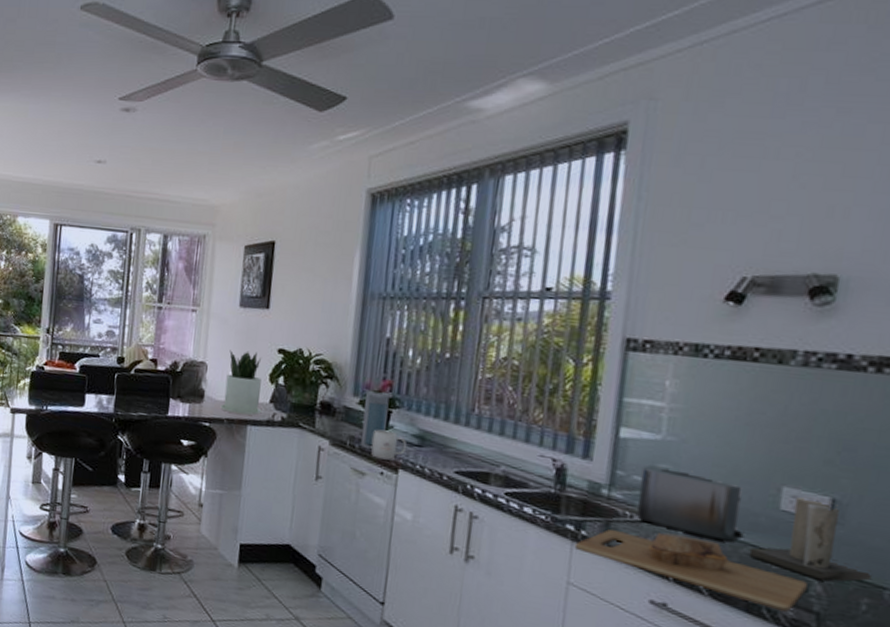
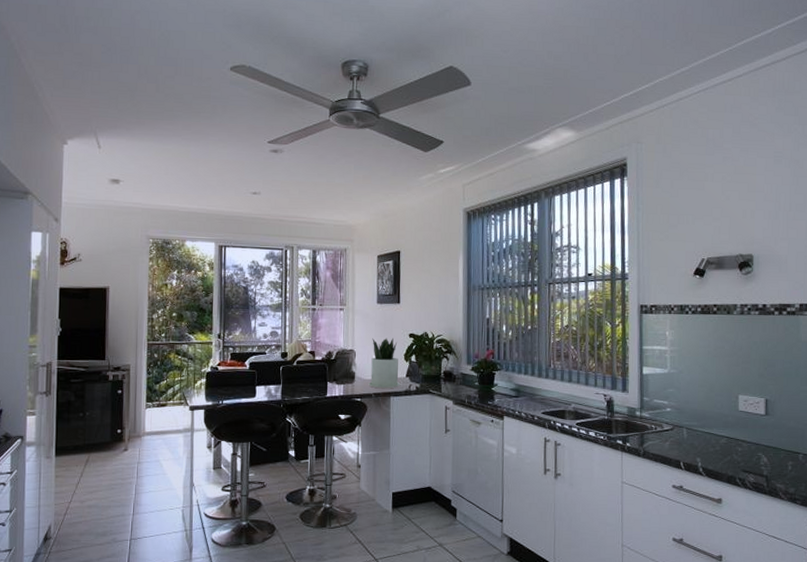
soap dispenser: present [360,391,393,450] -> none [475,359,495,404]
mug: present [371,429,407,461] -> none [483,388,508,410]
cutting board: present [574,529,807,613] -> none [623,436,759,479]
toaster: present [636,464,745,543] -> none [658,390,721,438]
paper towel roll: present [748,496,873,582] -> none [725,400,792,454]

